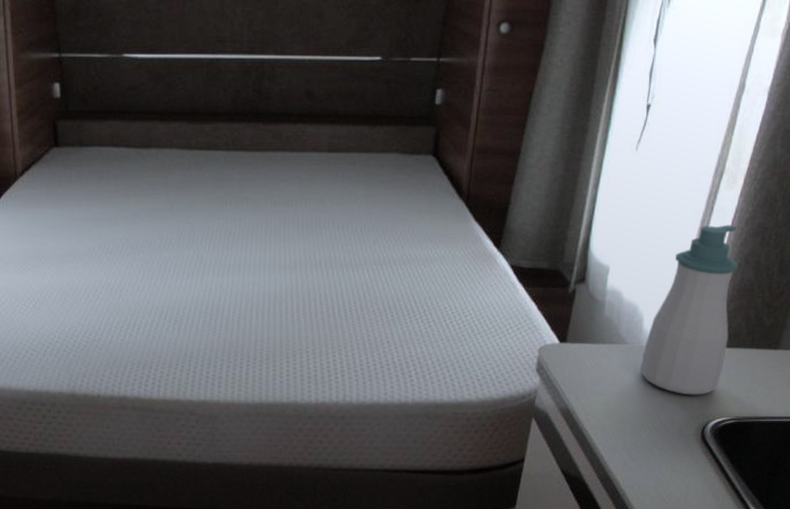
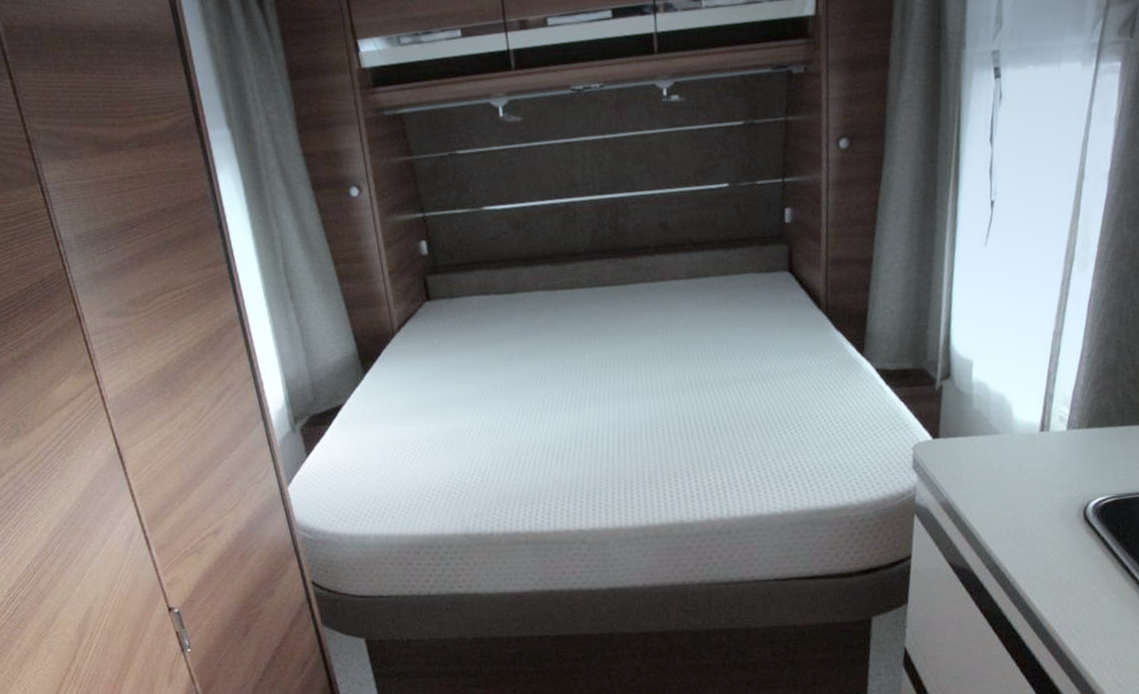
soap bottle: present [640,224,739,395] -> none [1014,308,1100,478]

